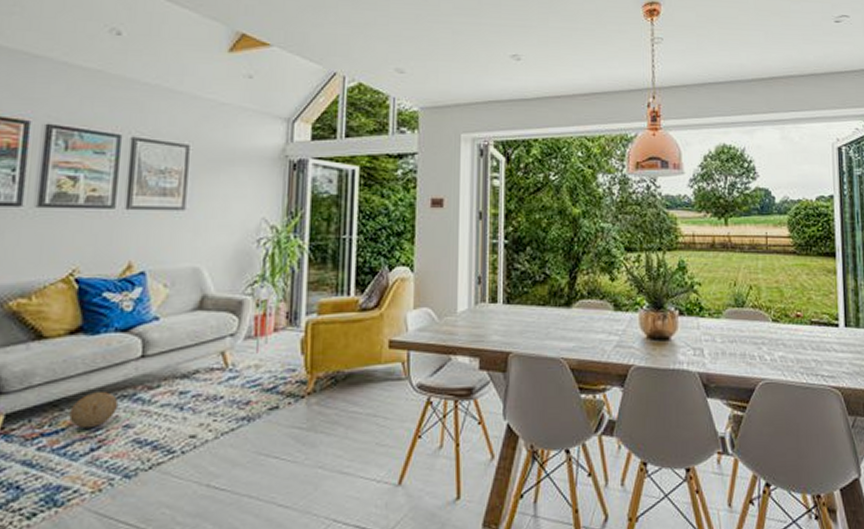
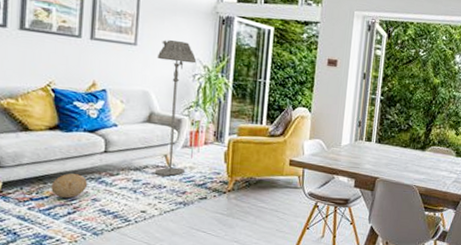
floor lamp: none [207,198,262,383] -> present [154,40,197,176]

